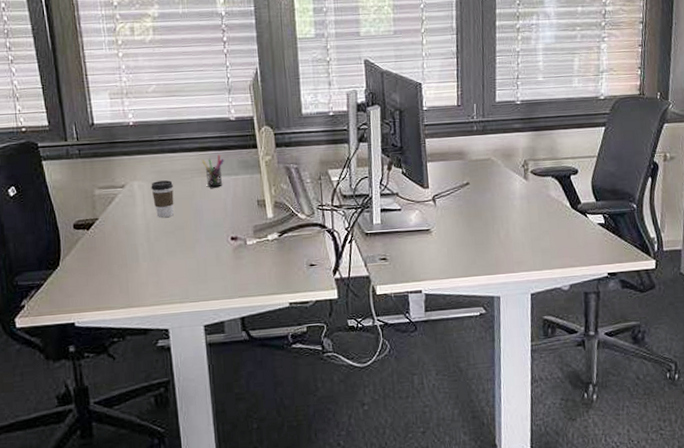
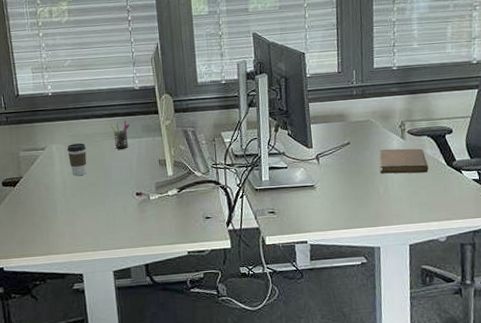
notebook: none [500,189,553,217] -> present [379,148,429,174]

